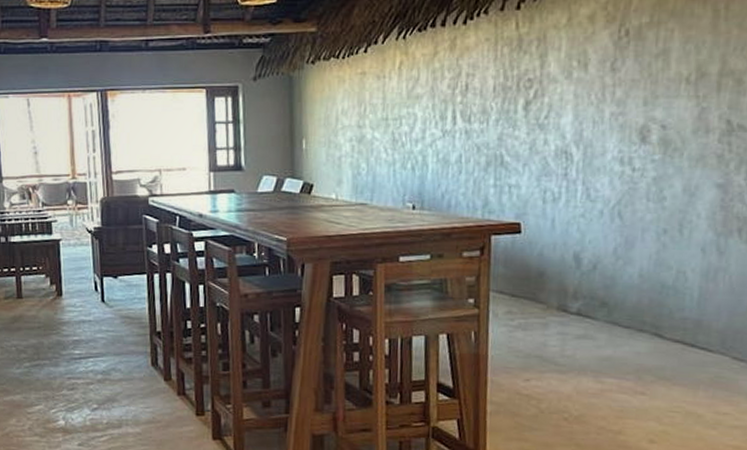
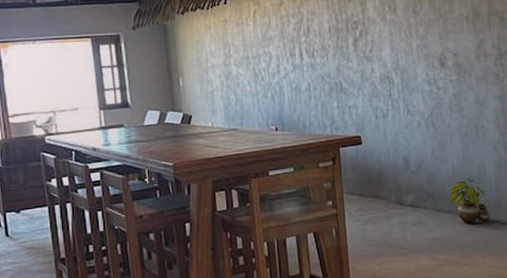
potted plant: none [630,287,686,346] -> present [449,178,491,224]

